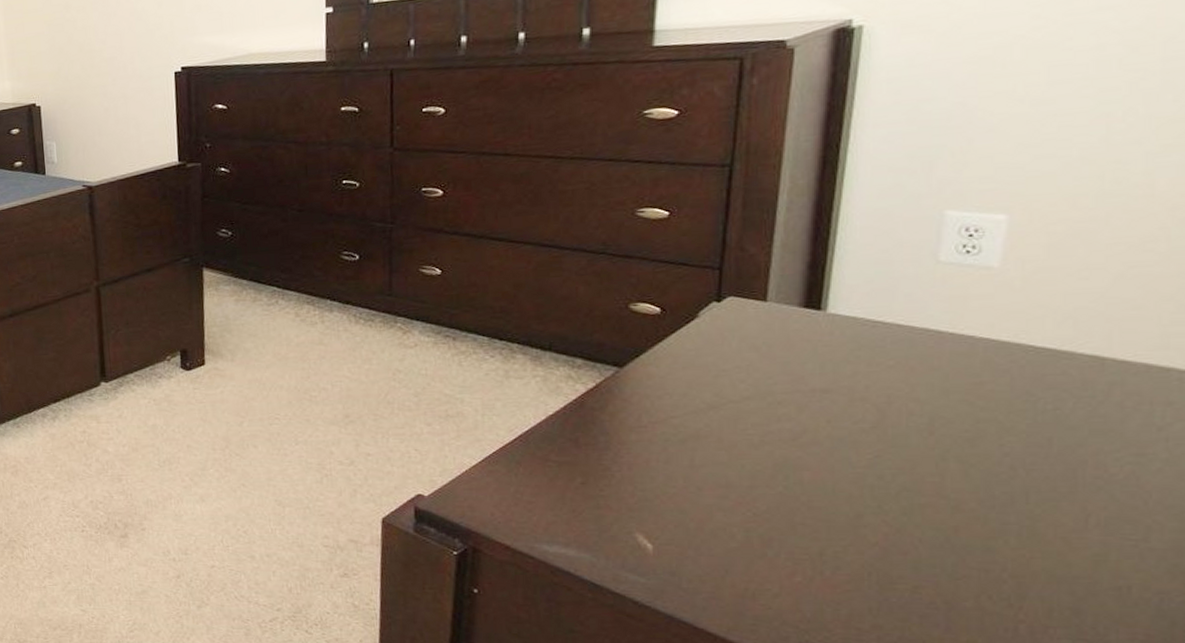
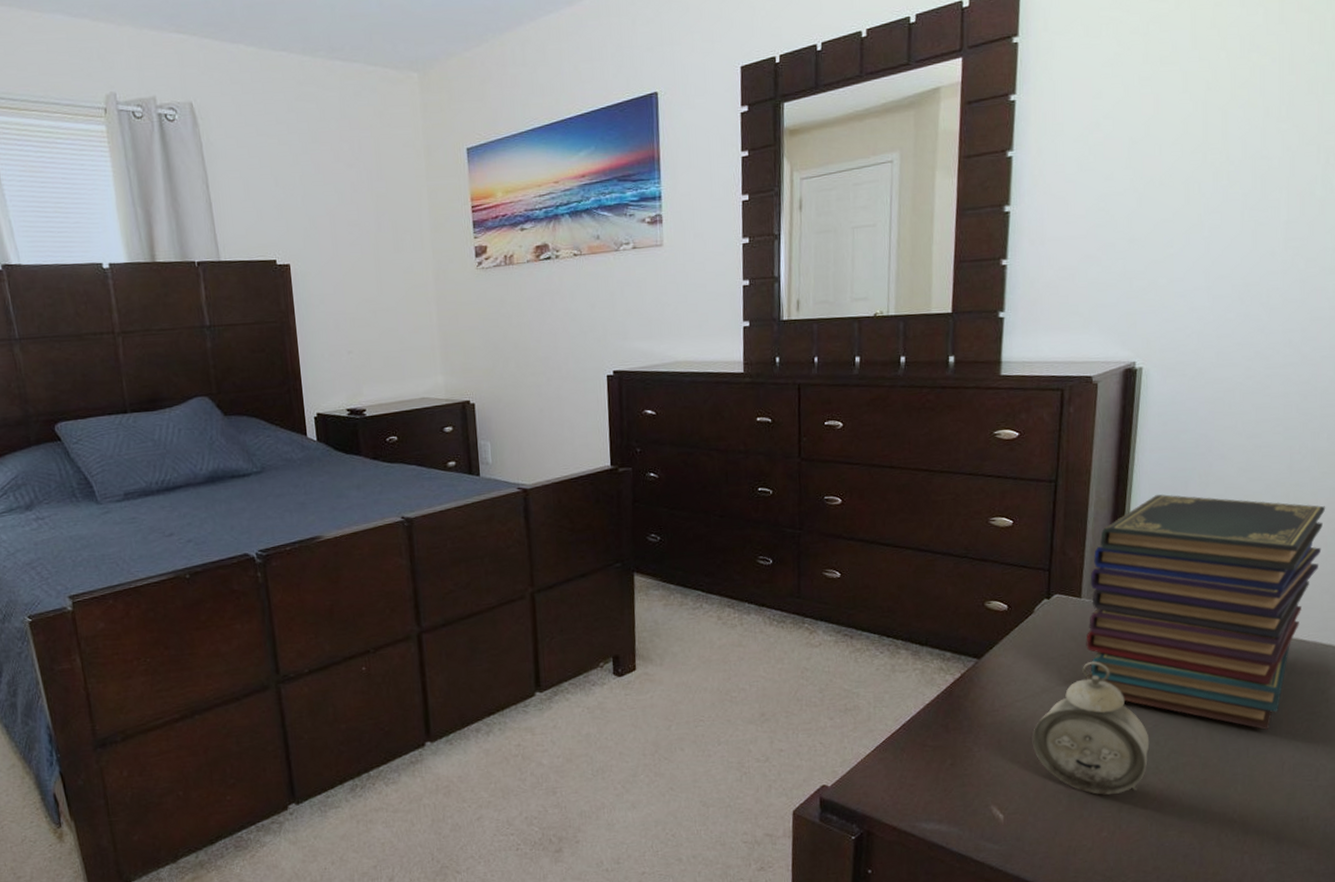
alarm clock: none [693,376,868,533] -> present [1032,661,1150,795]
book stack: none [772,177,1169,472] -> present [1086,494,1326,730]

